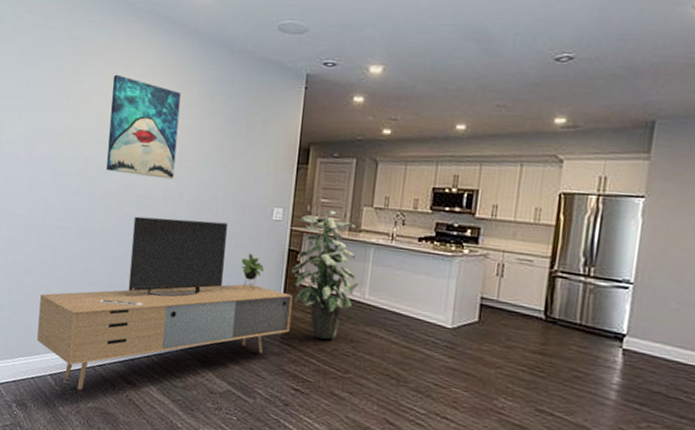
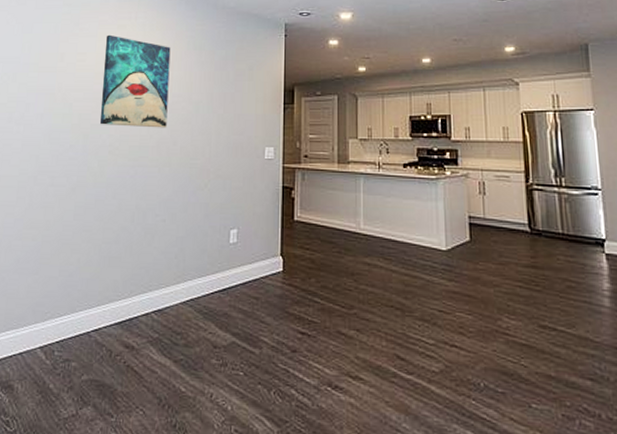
media console: present [37,216,293,390] -> none [26,165,290,361]
indoor plant: present [291,210,358,340] -> none [286,145,353,276]

